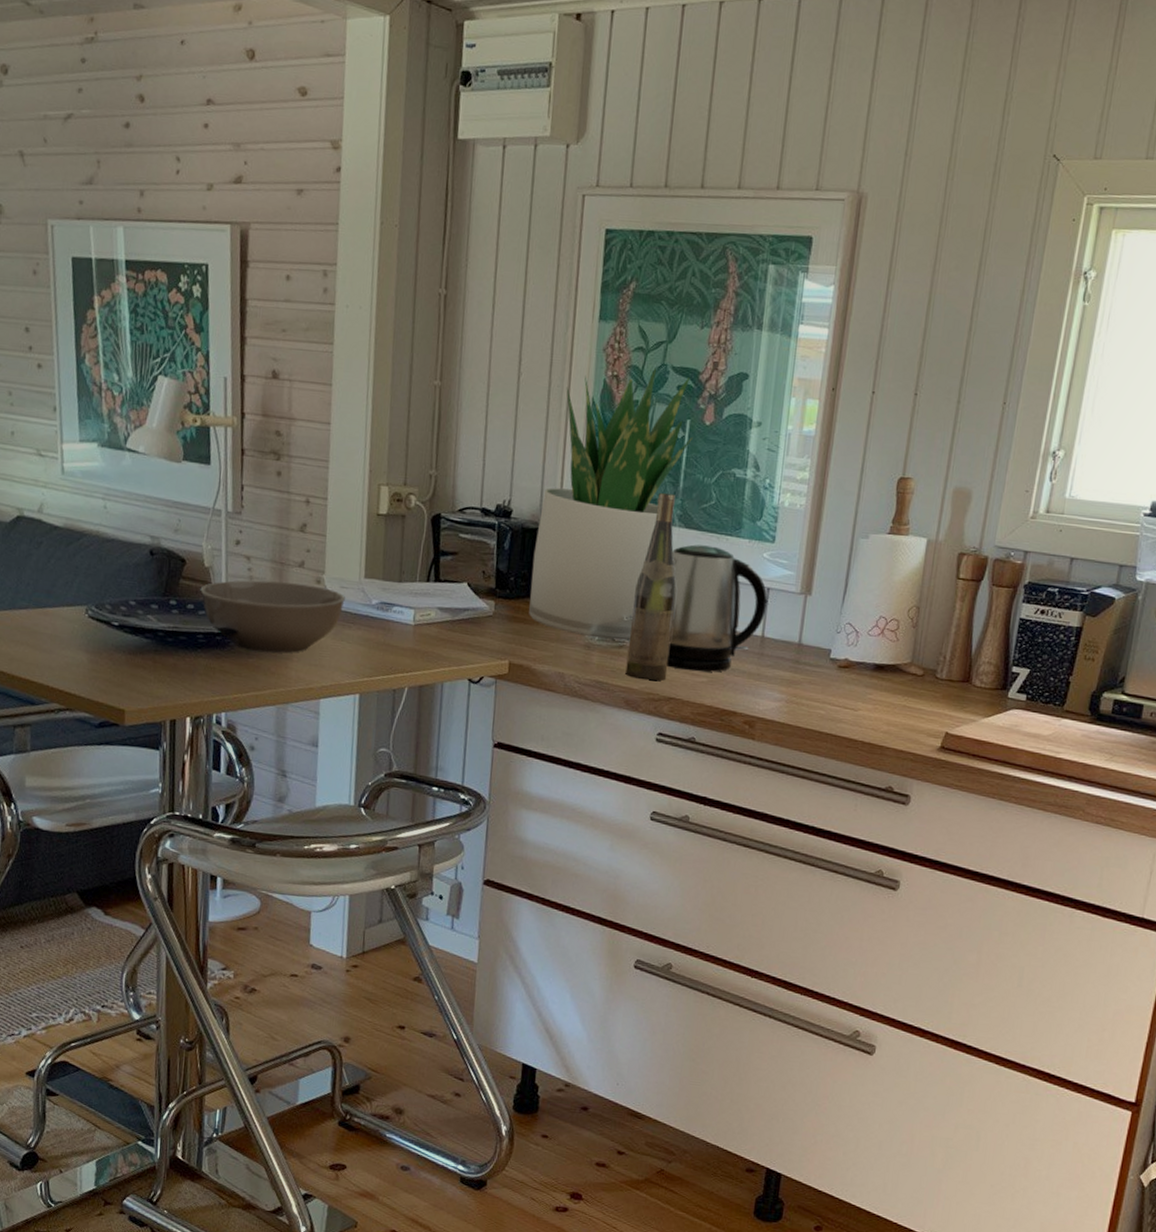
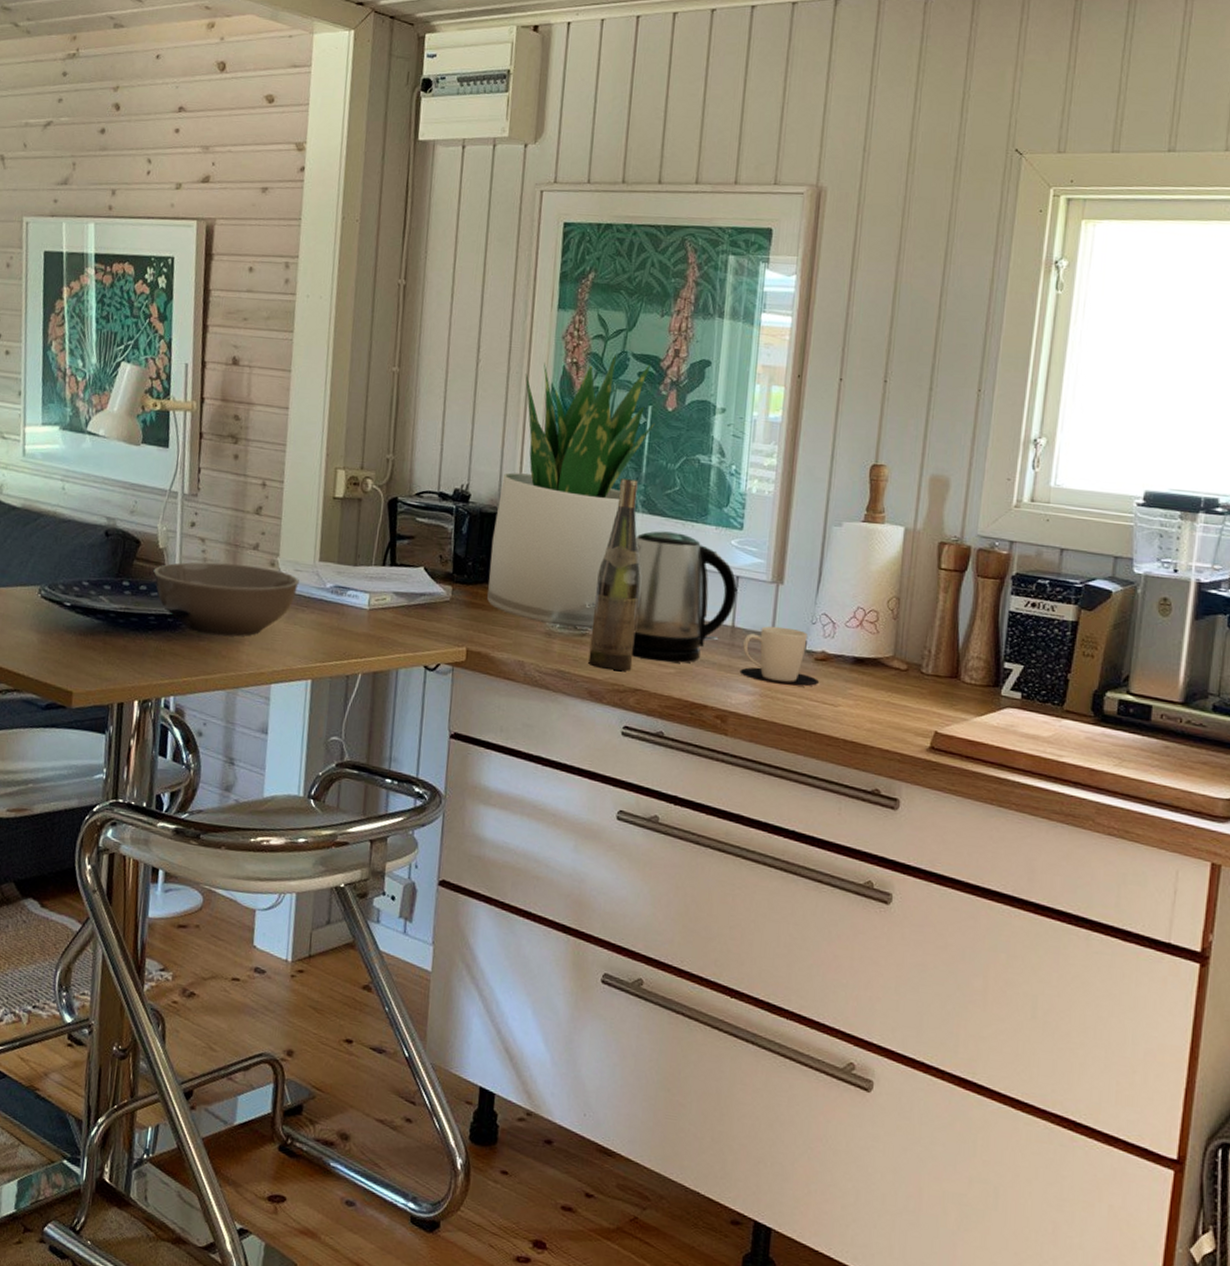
cup: none [767,635,841,693] -> present [739,626,819,687]

